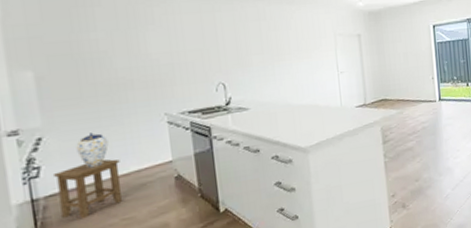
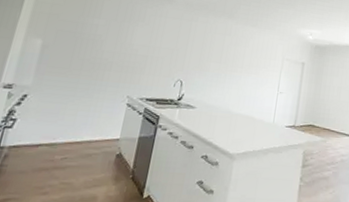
stool: present [52,159,123,219] -> none [15,124,79,175]
decorative urn: present [76,132,109,169] -> none [48,99,76,130]

